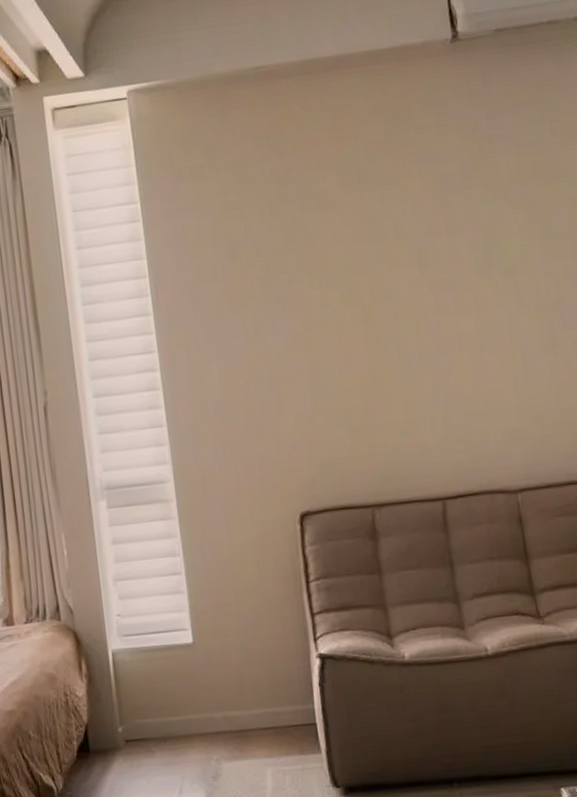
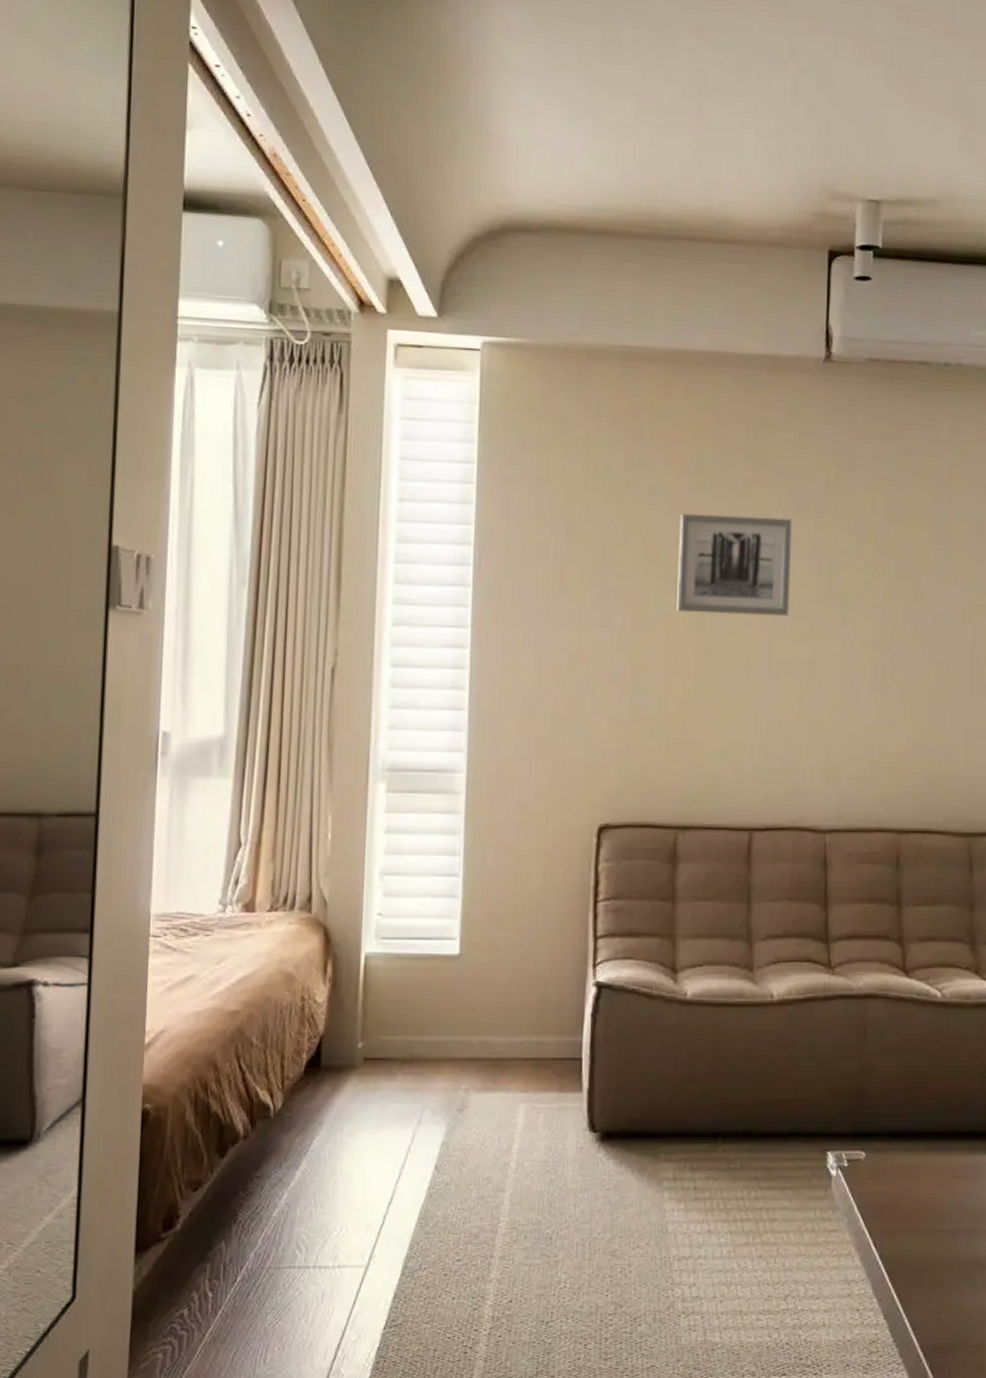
wall art: none [333,200,452,307] -> present [677,513,792,617]

